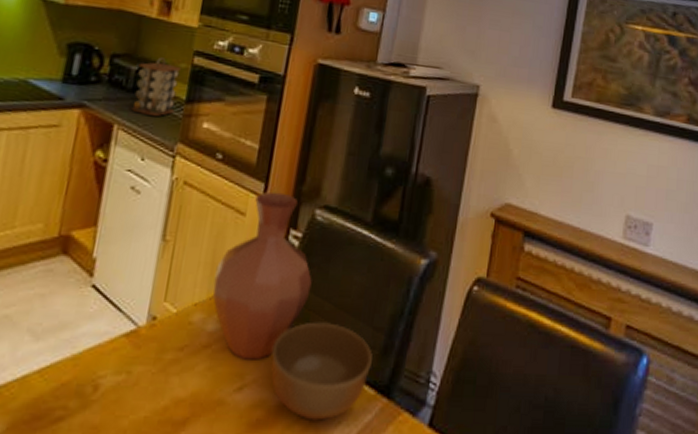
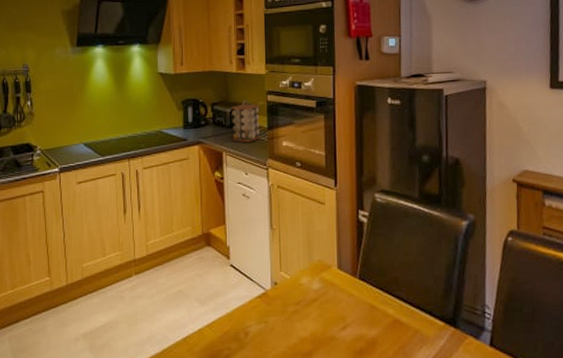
vase: present [213,191,312,360] -> none [311,184,382,307]
bowl: present [271,322,374,422] -> none [362,275,438,348]

